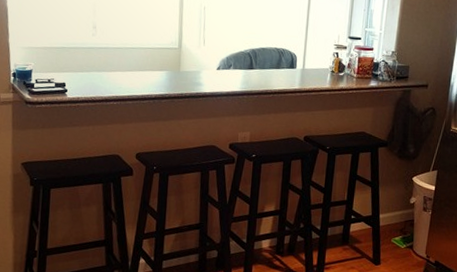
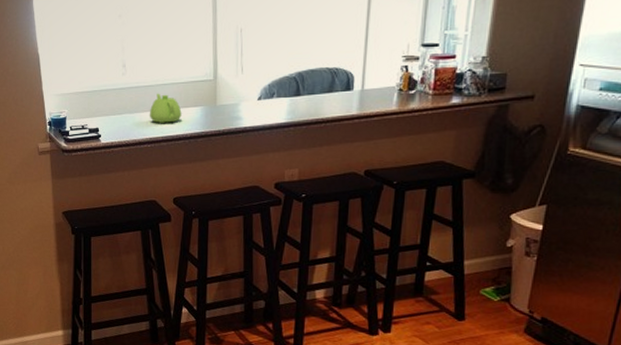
teapot: none [116,55,148,84] -> present [149,93,182,124]

